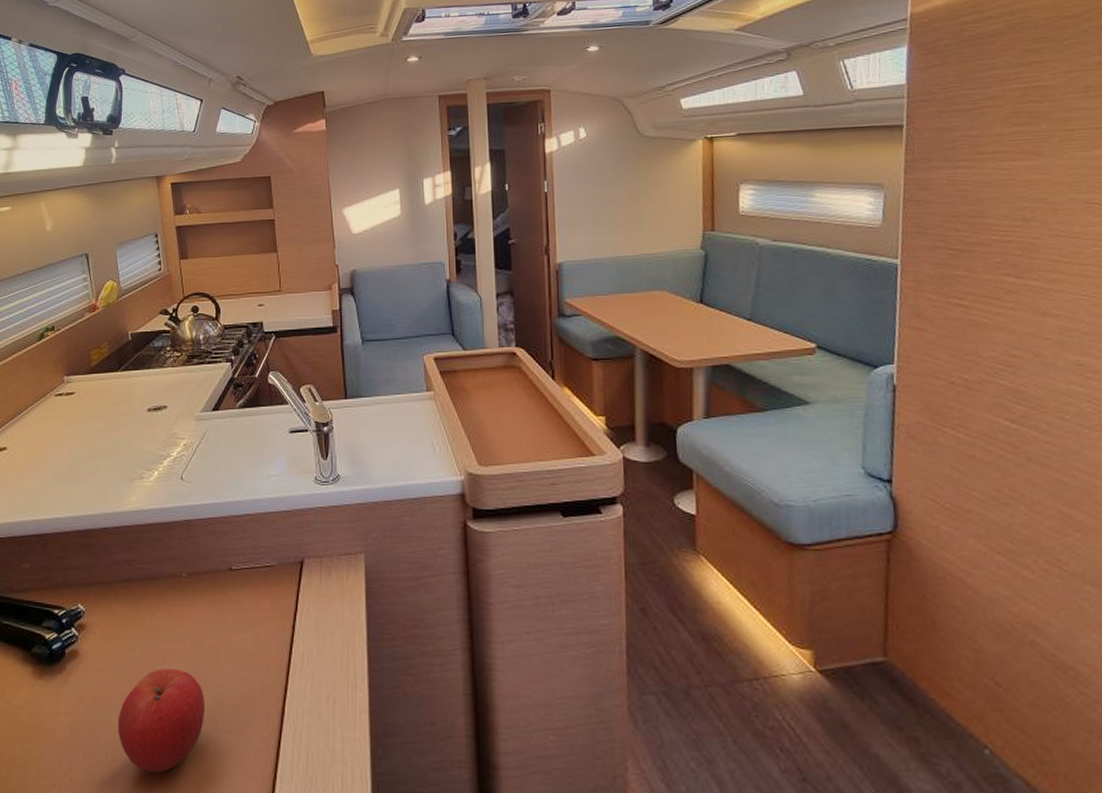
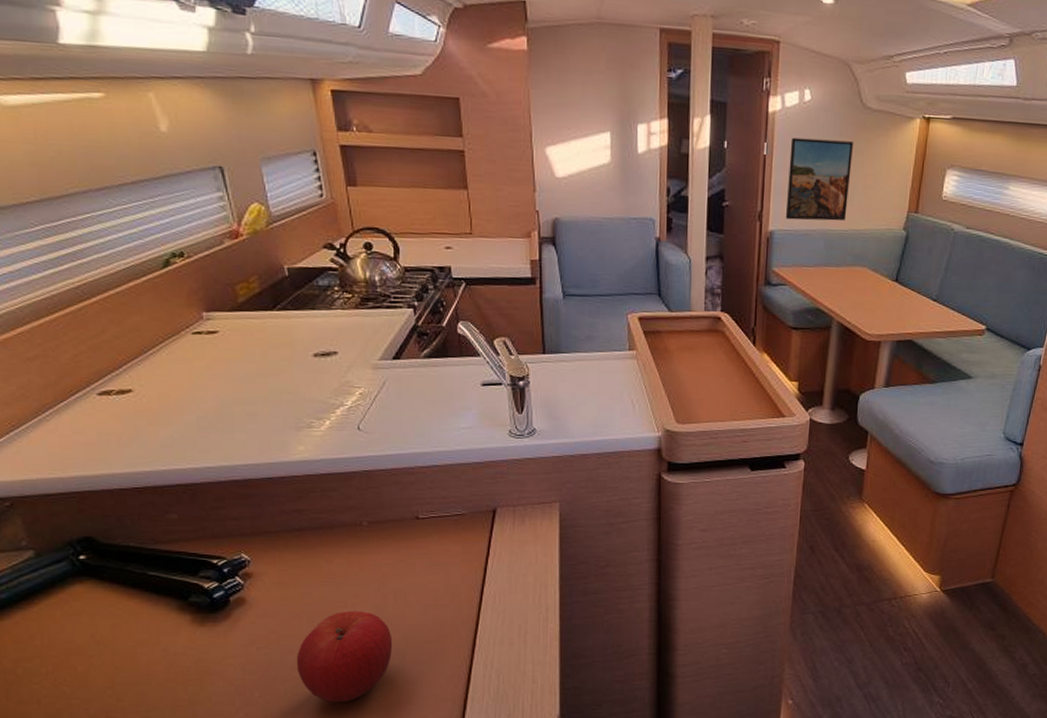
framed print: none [570,170,637,251] -> present [785,137,853,221]

